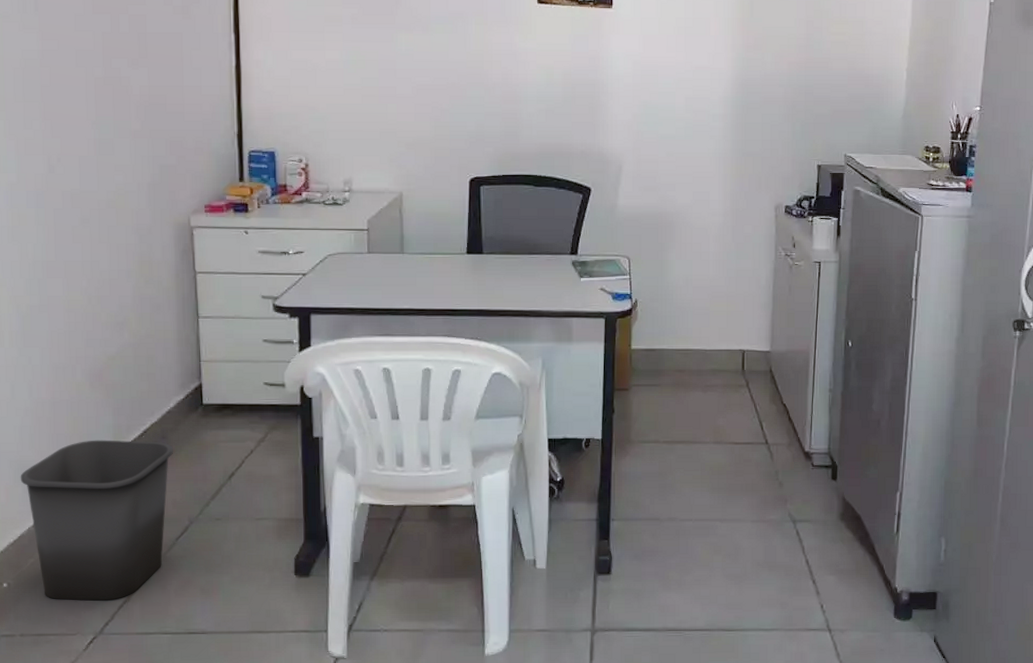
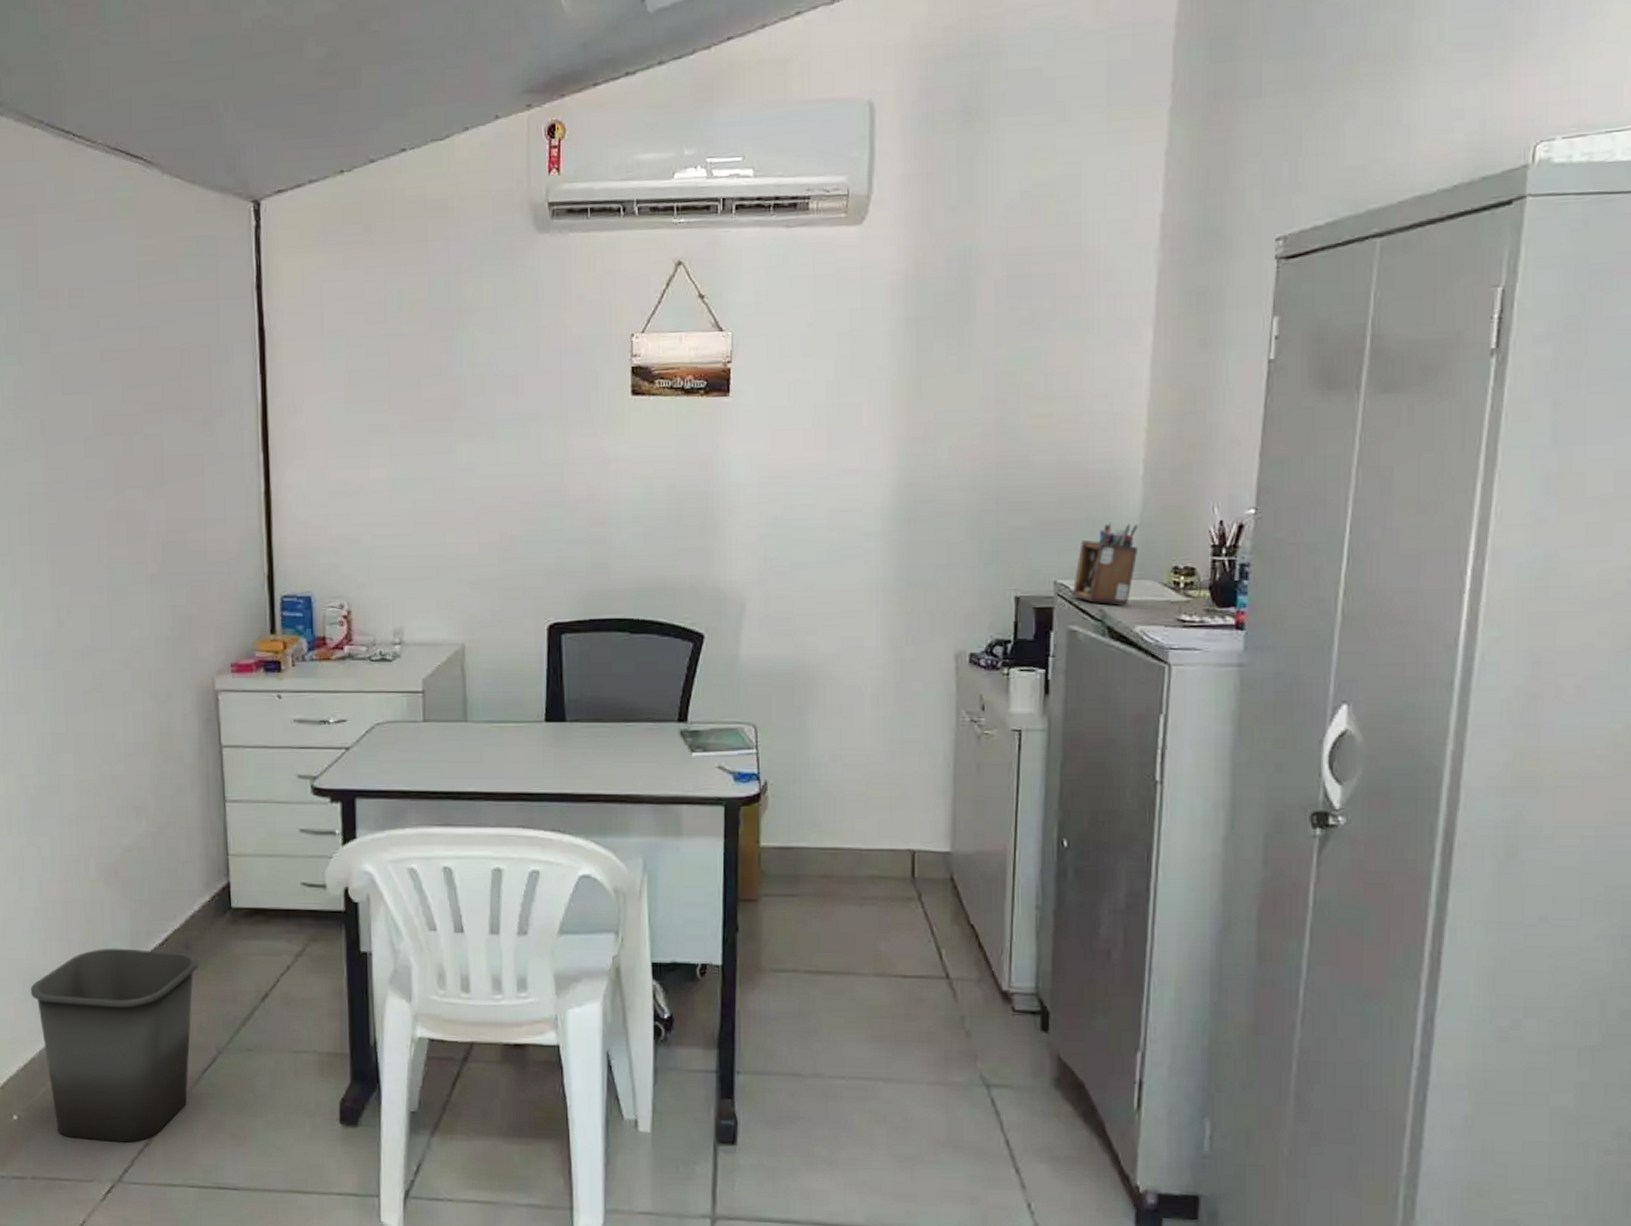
desk organizer: none [857,113,903,173] -> present [1072,522,1139,606]

